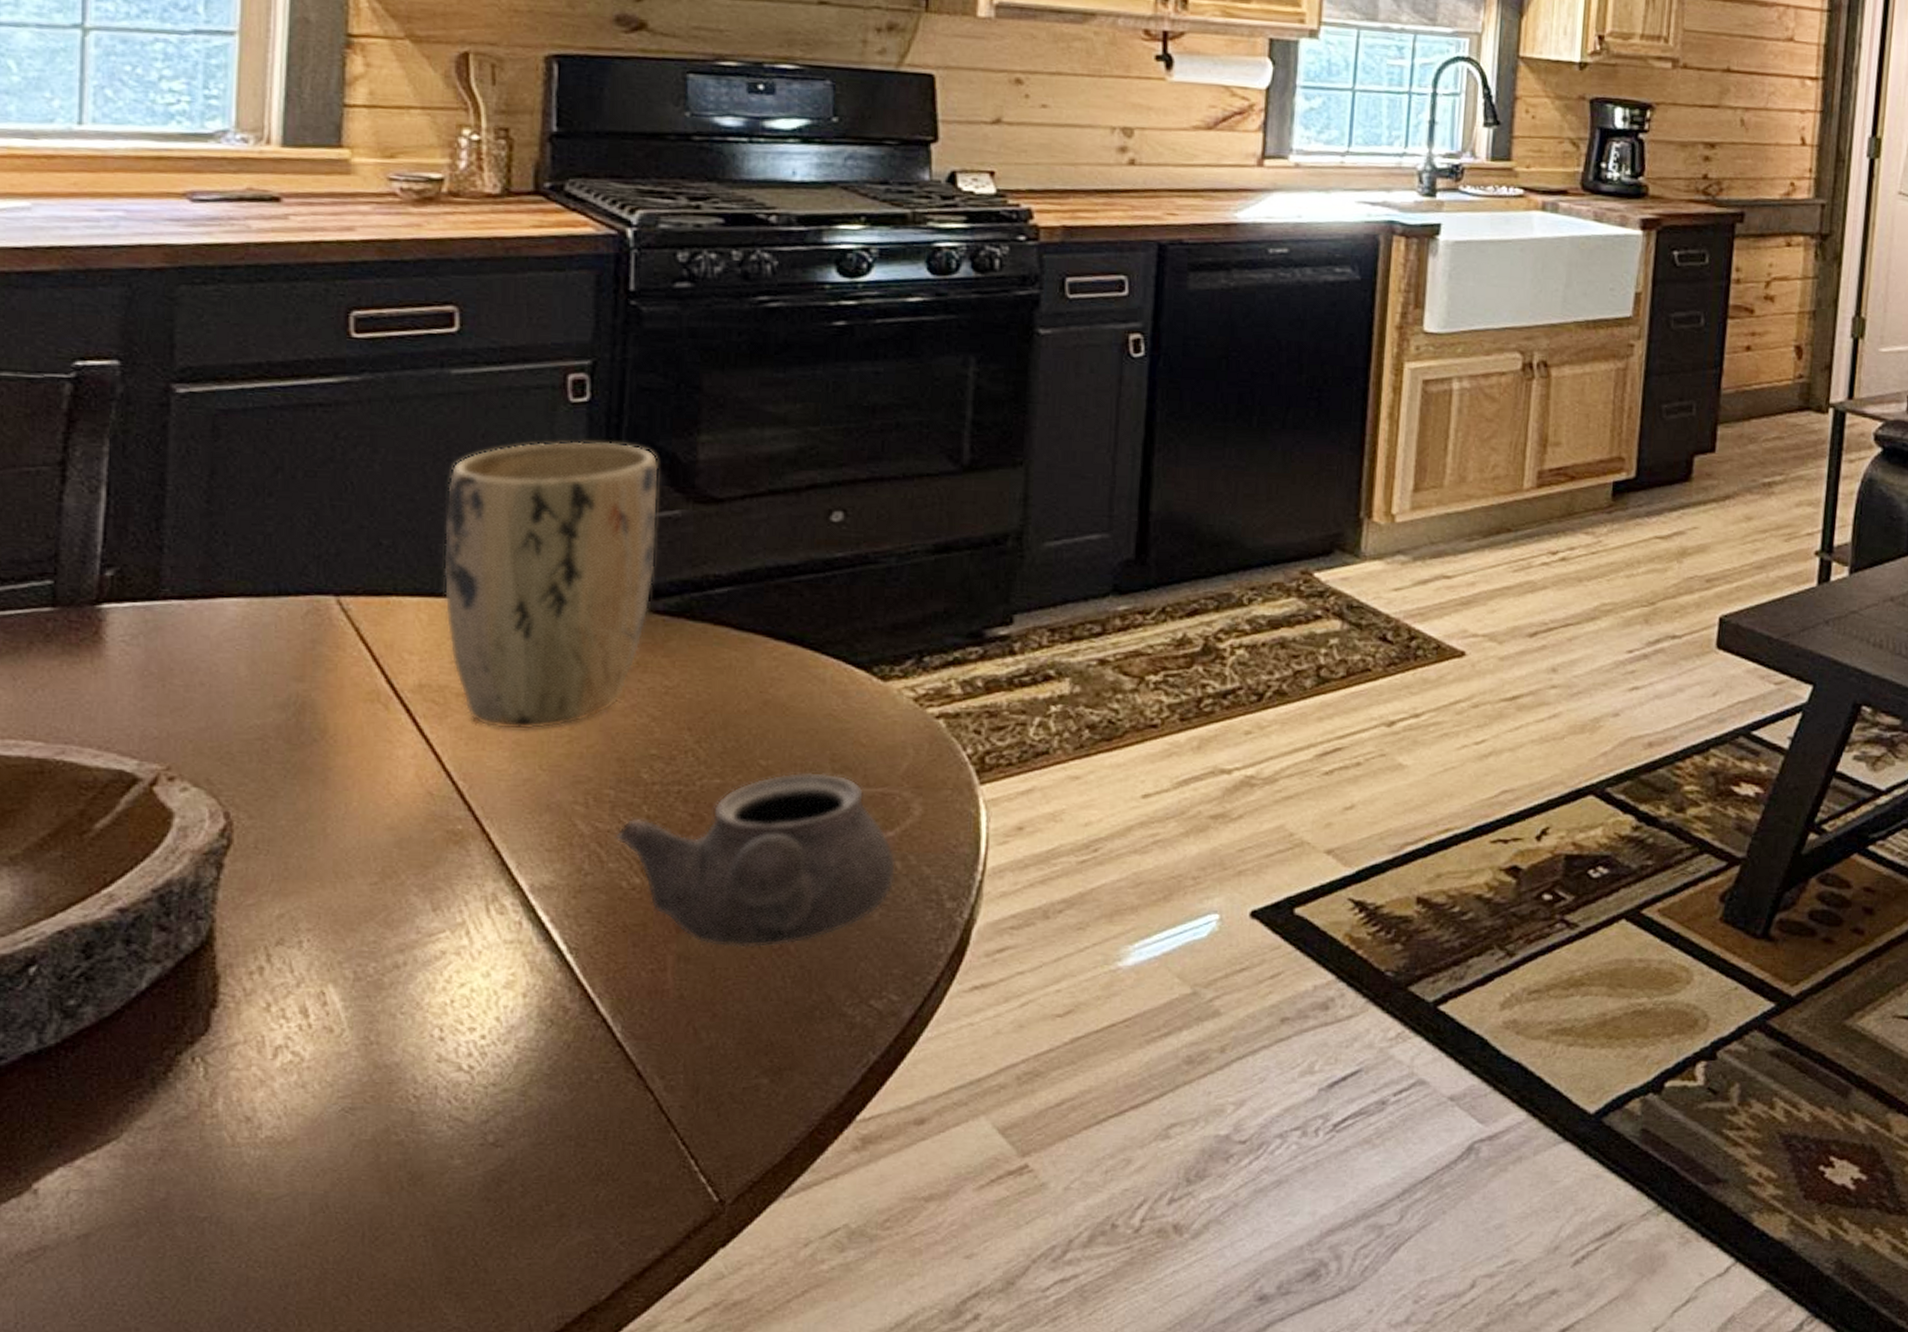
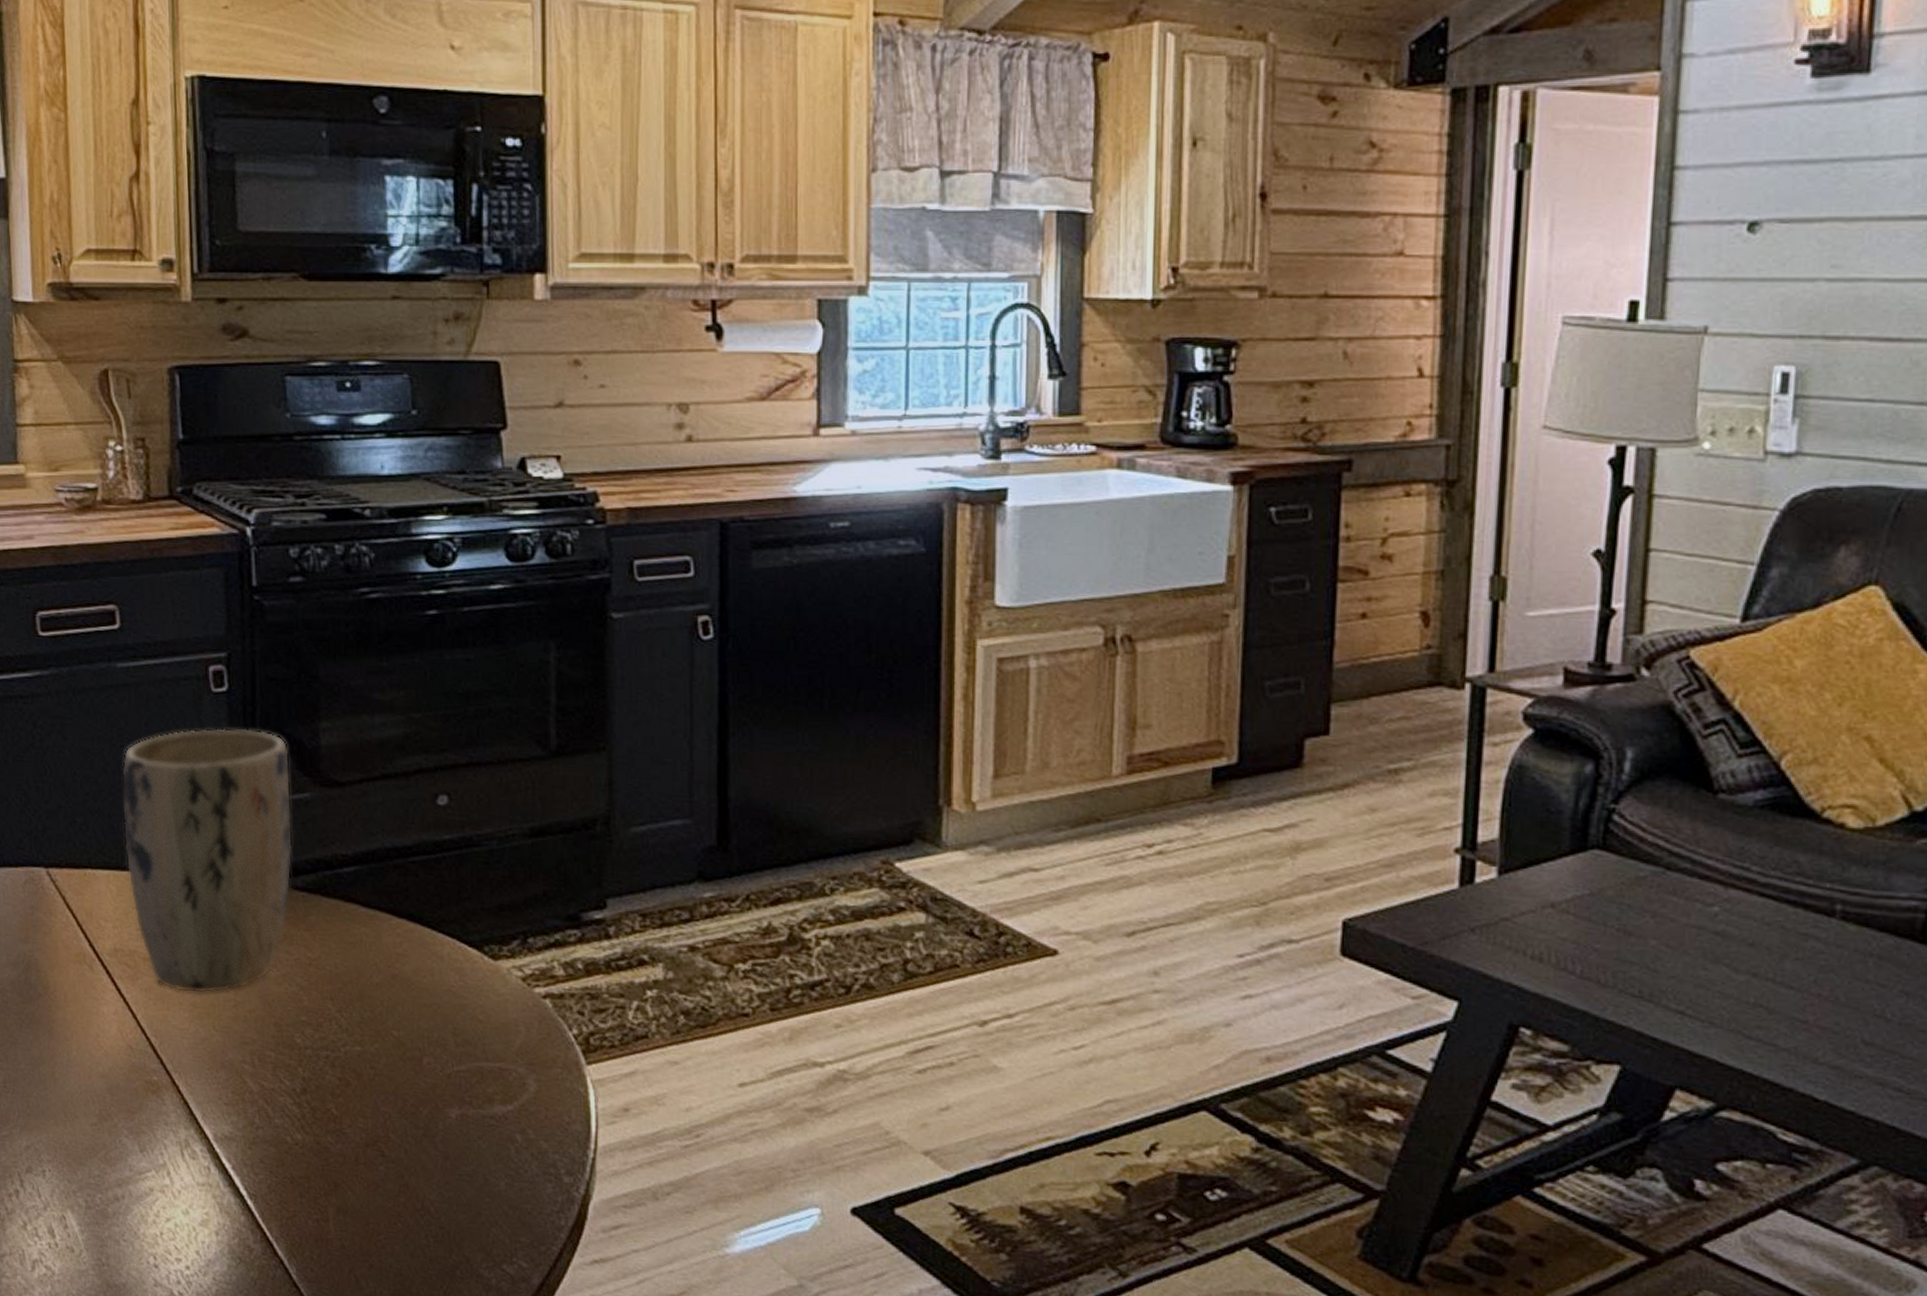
teapot: present [615,772,897,948] -> none [278,1044,518,1208]

